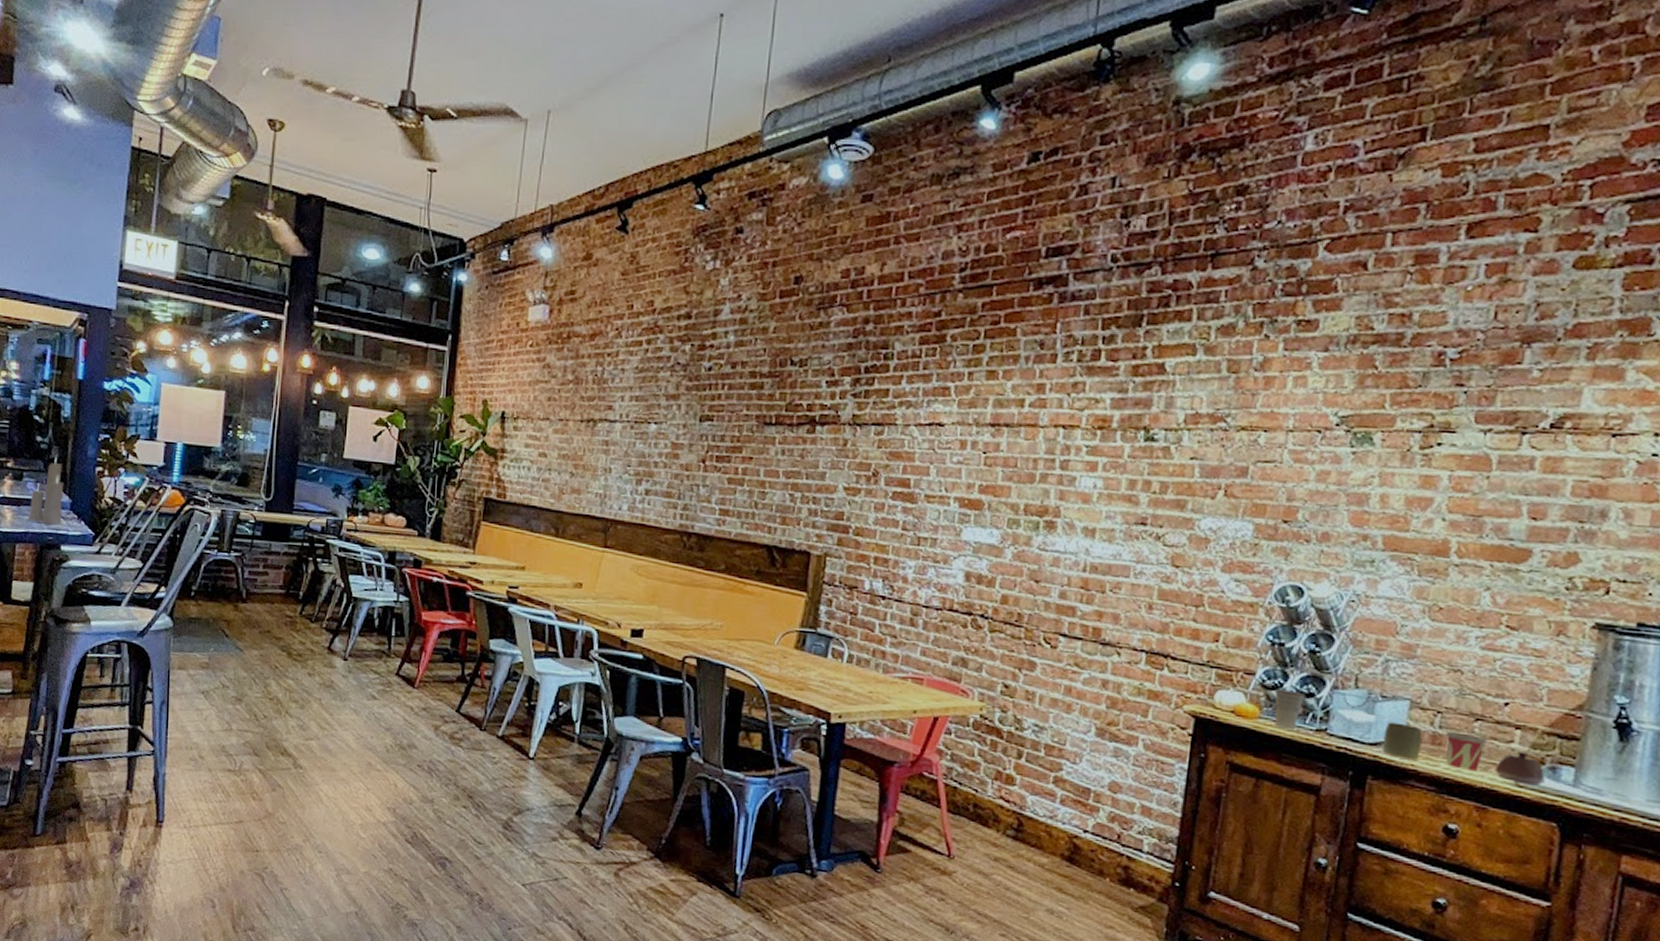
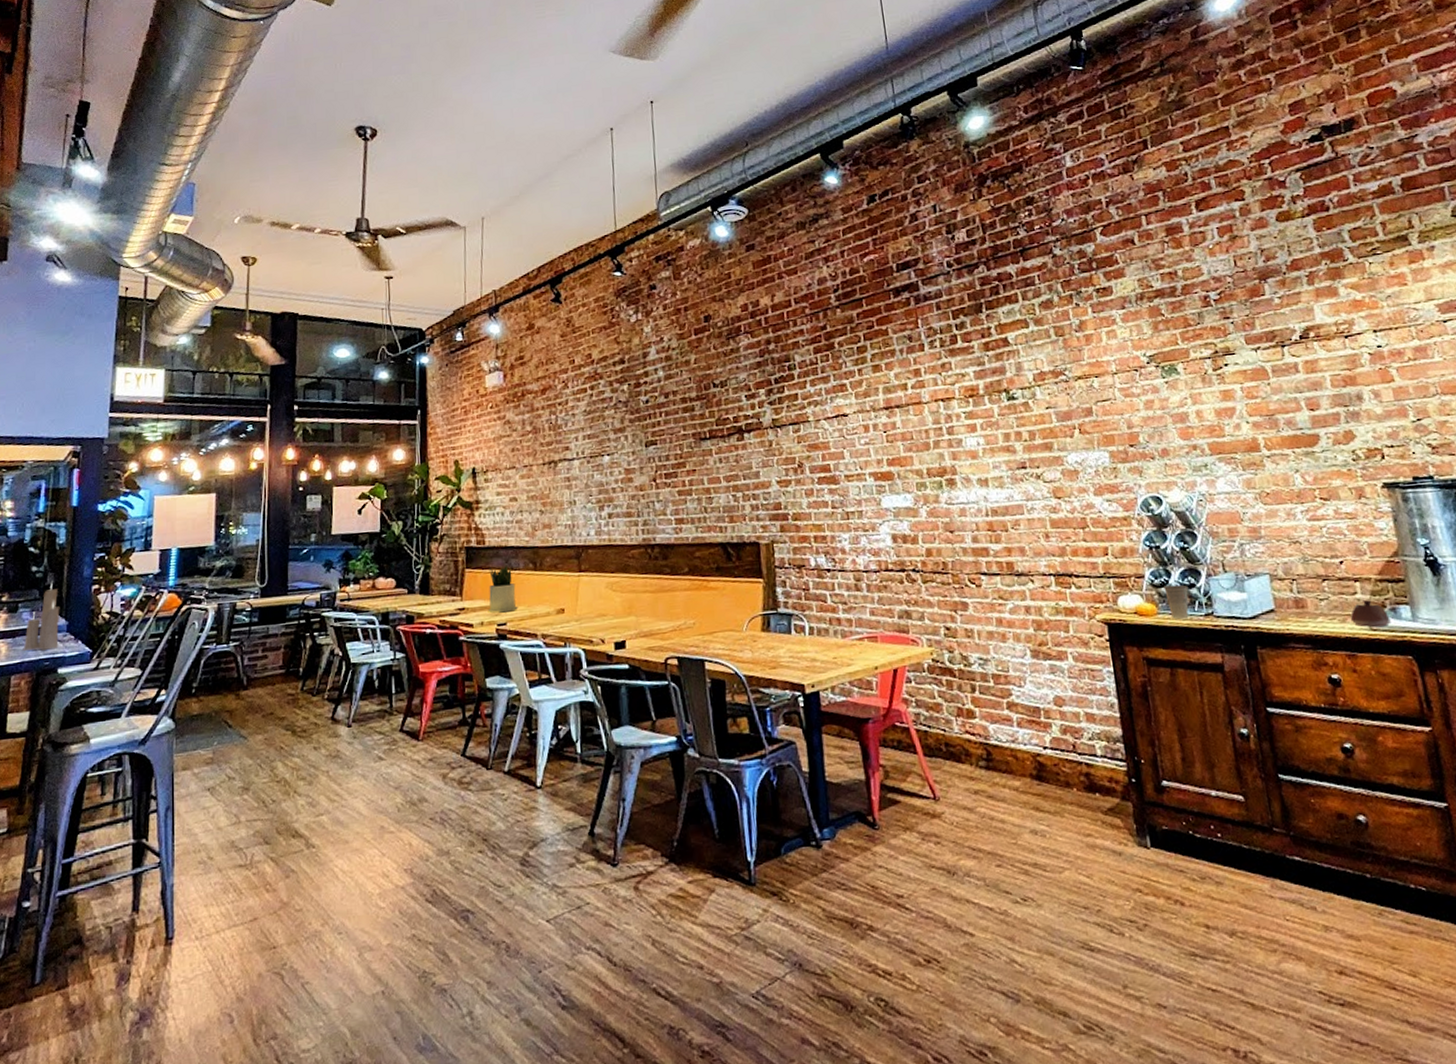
planter: none [500,525,533,576] -> present [487,565,518,614]
mug: present [1382,722,1423,761] -> none [1257,595,1291,626]
cup: present [1445,731,1488,771] -> none [1304,593,1339,625]

